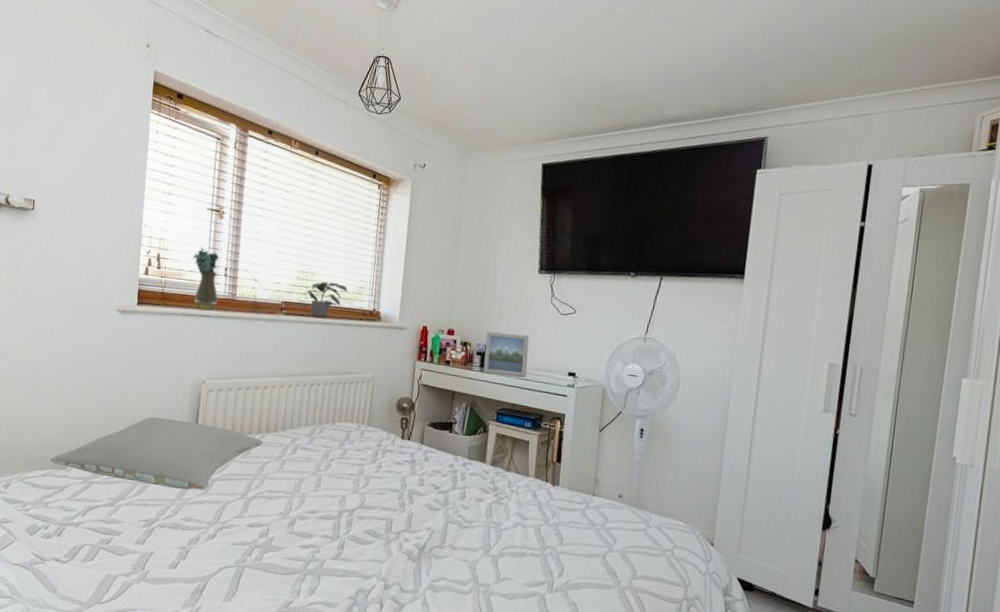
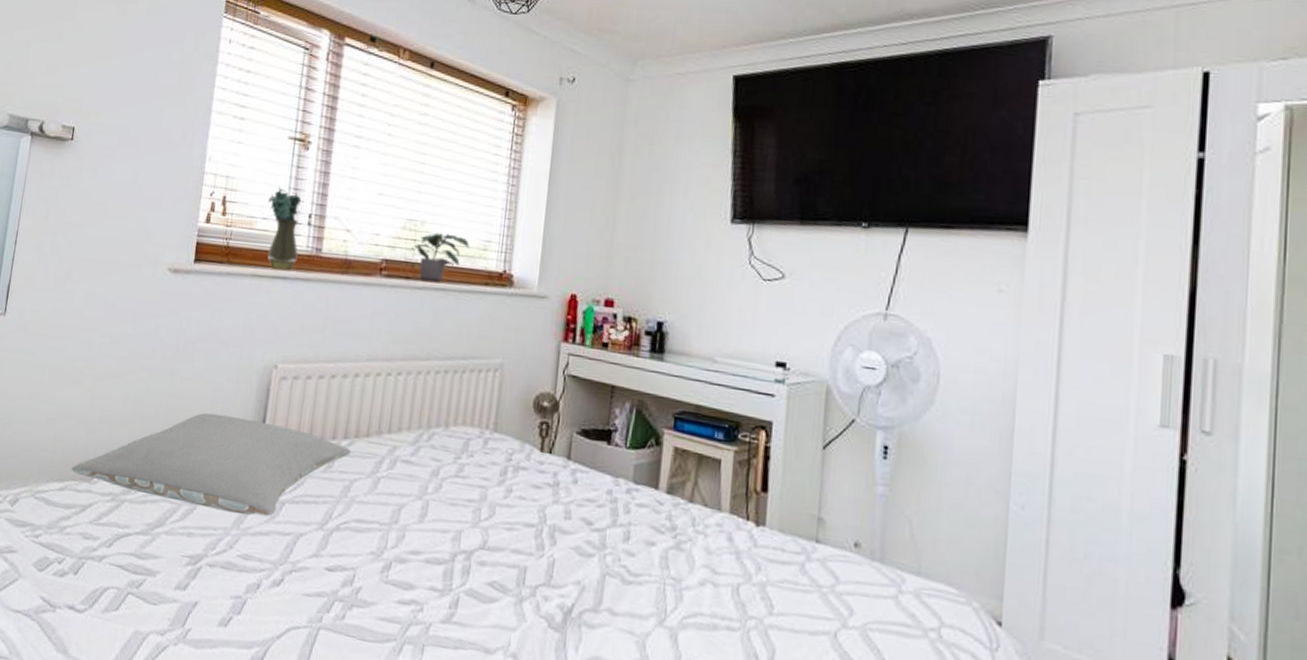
picture frame: present [483,331,530,378] -> none [654,302,720,369]

